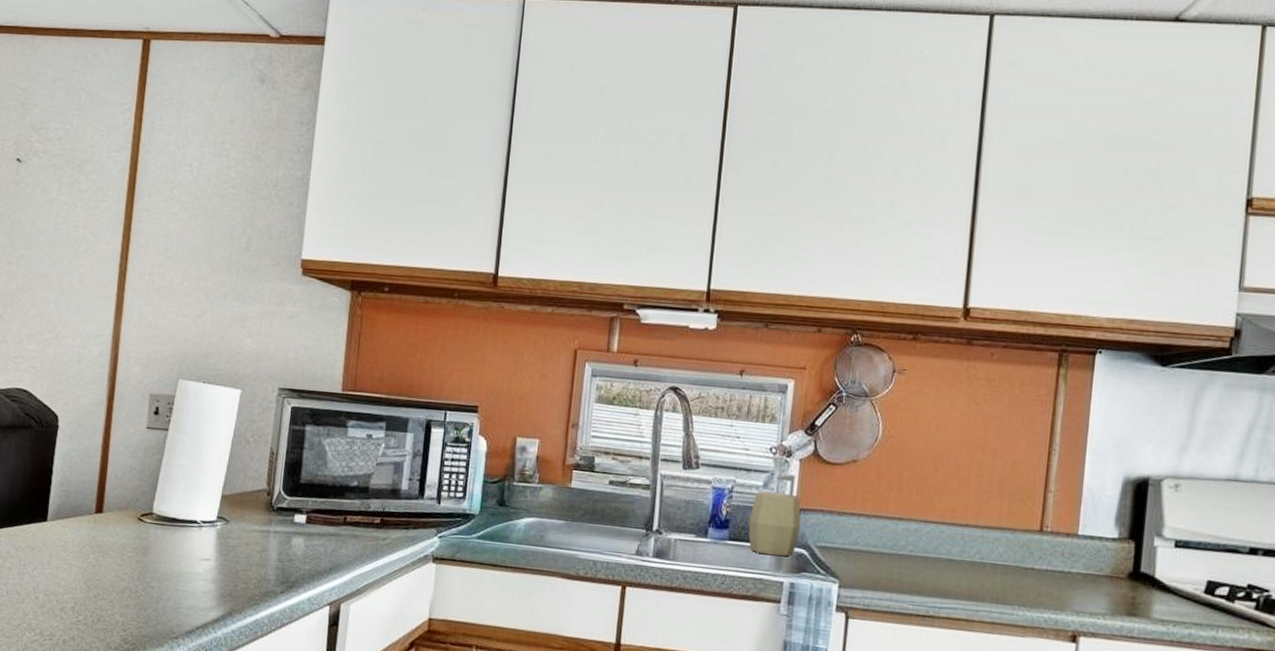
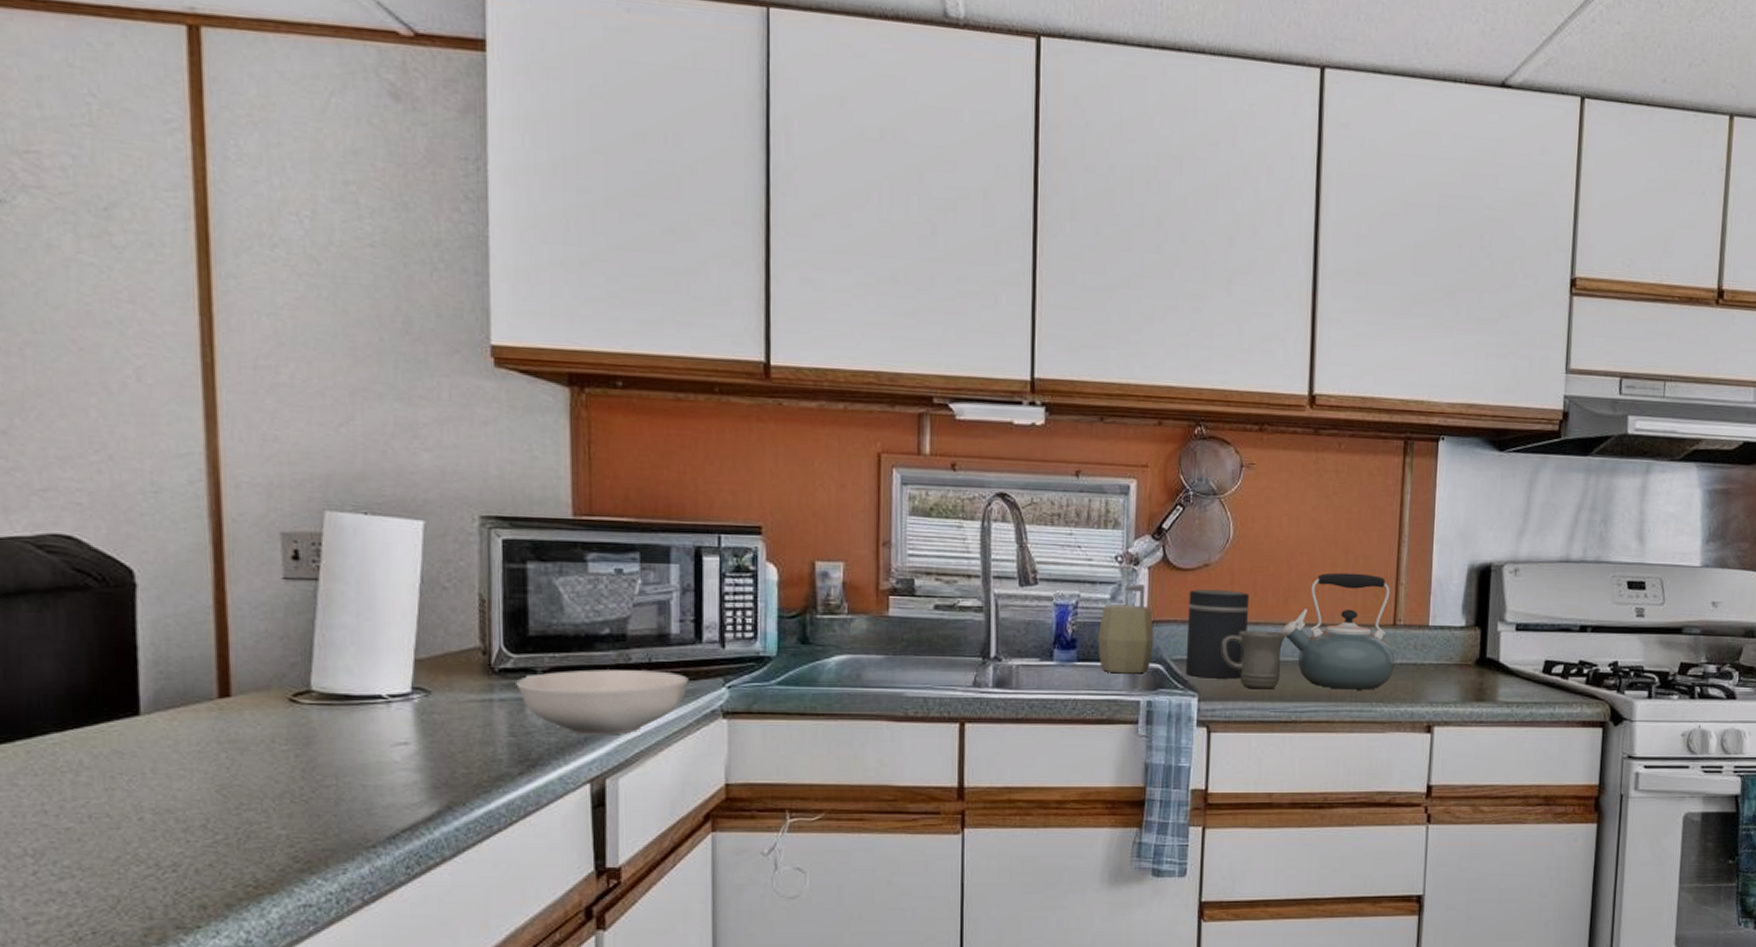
bowl: none [287,513,411,568] -> present [516,669,689,735]
cylinder: none [828,483,895,570] -> present [1185,589,1250,679]
mug: none [863,524,928,583] -> present [1220,630,1285,690]
kettle: none [924,476,1041,593] -> present [1281,572,1395,690]

